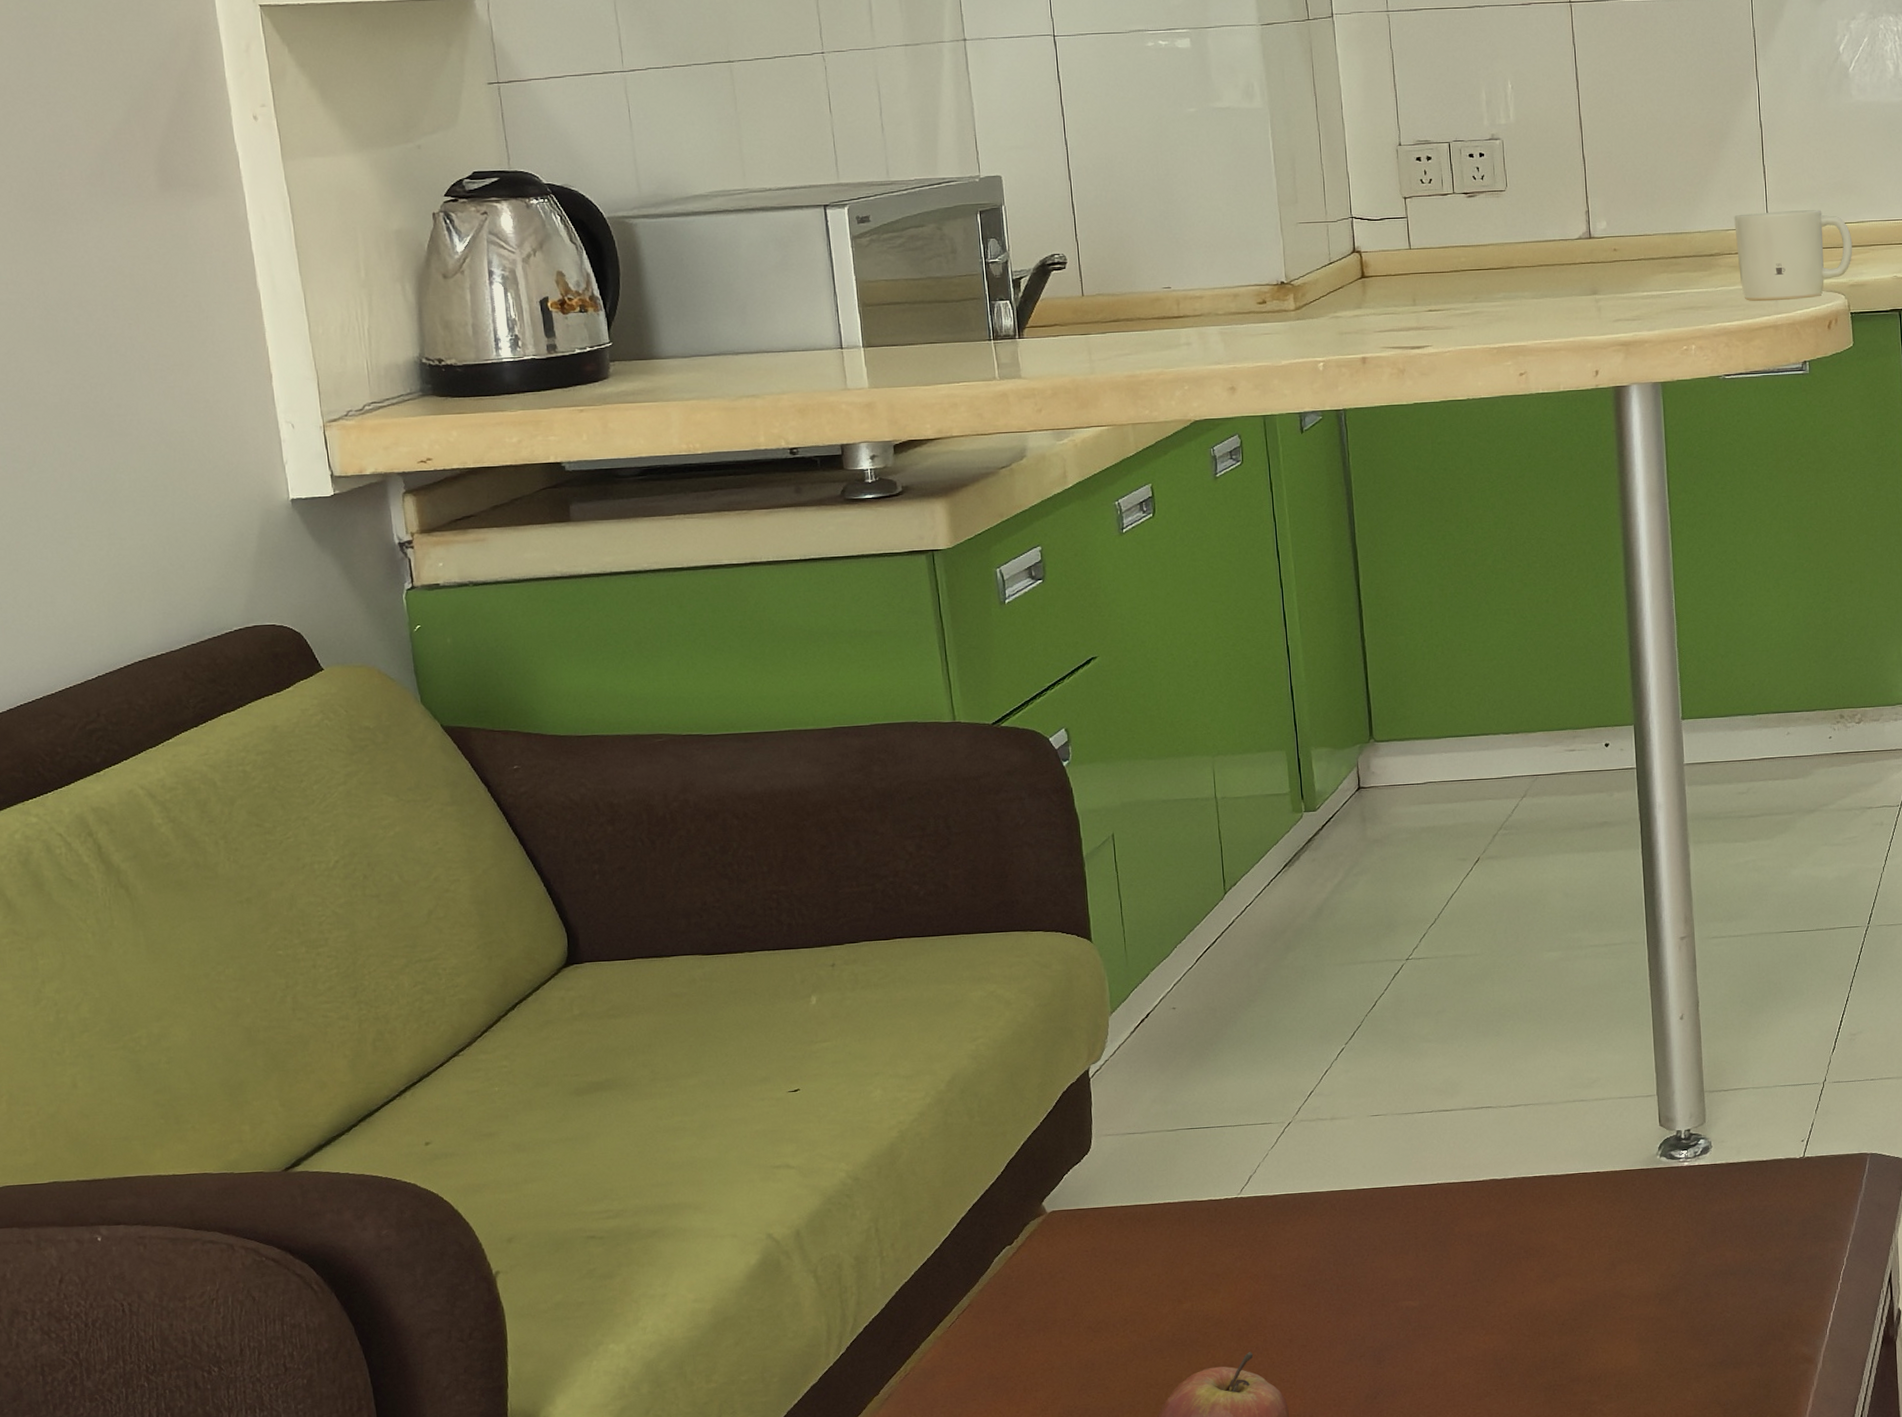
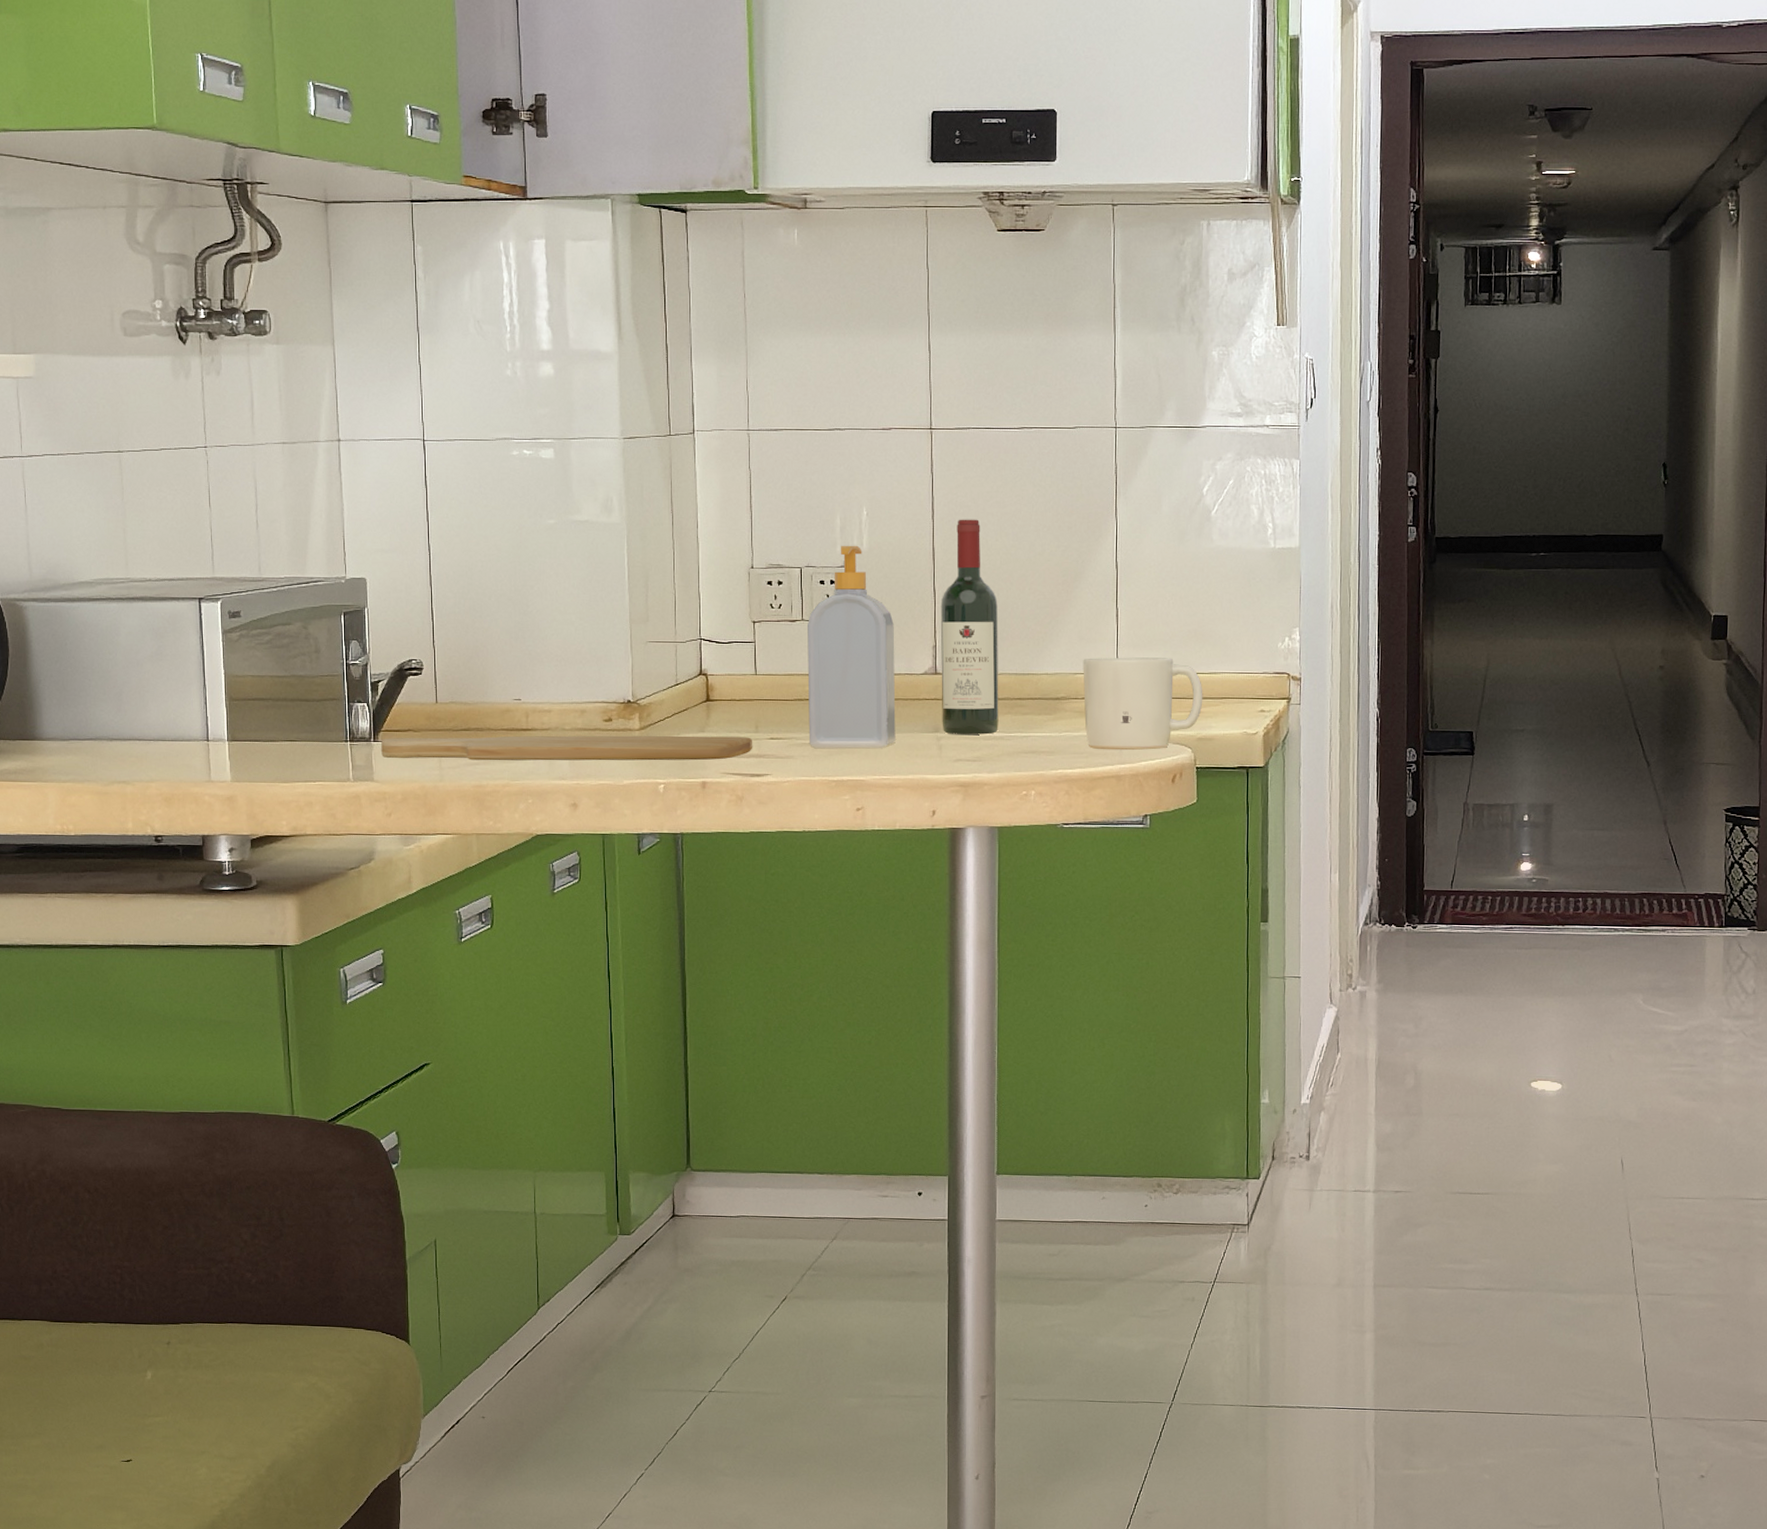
chopping board: none [1027,310,1412,355] -> present [381,735,753,761]
soap bottle: none [1459,118,1554,318] -> present [807,545,896,750]
wine bottle: none [1590,87,1656,296] -> present [940,519,999,735]

